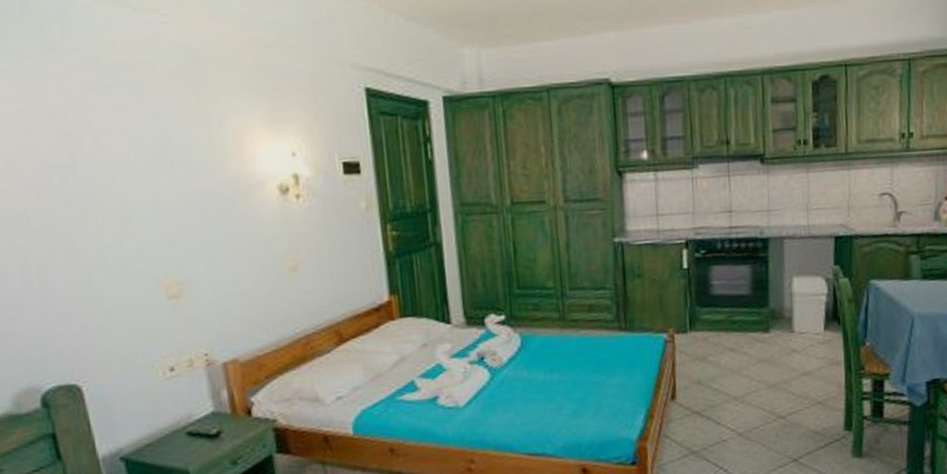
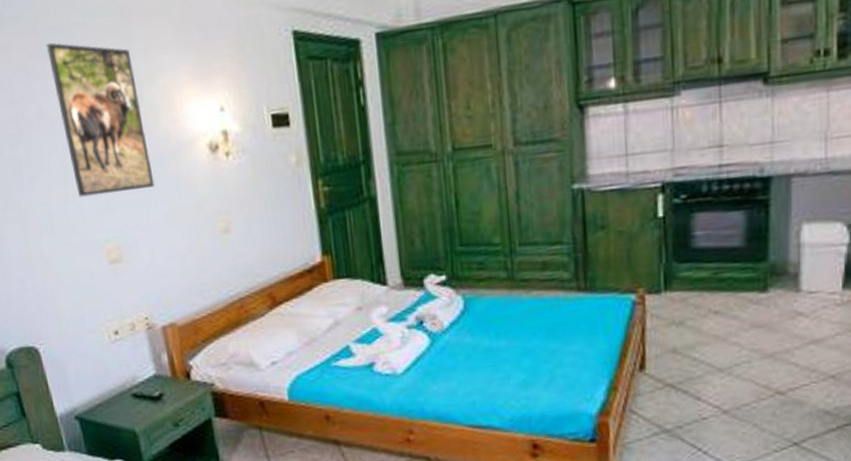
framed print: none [109,77,221,232] -> present [46,42,155,197]

